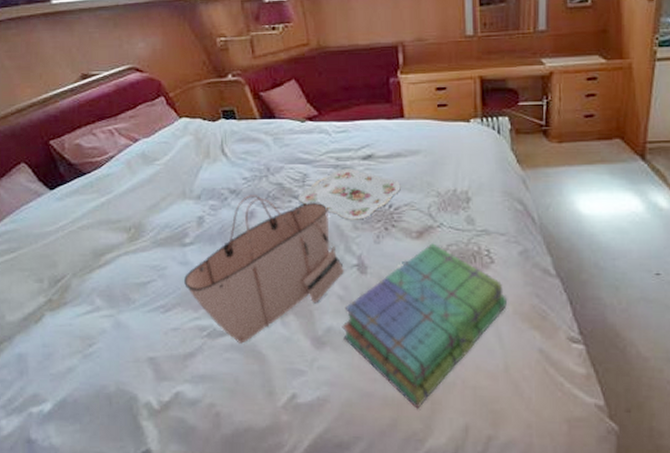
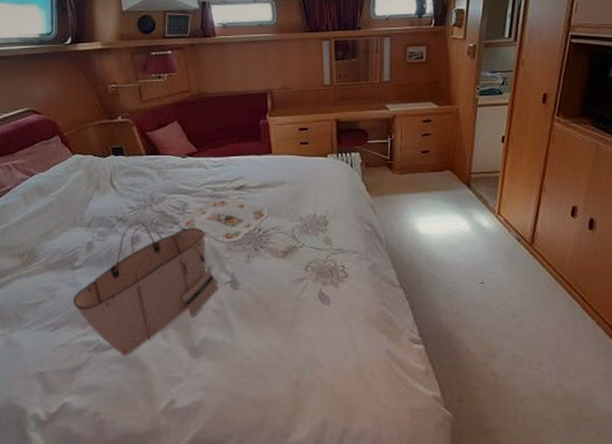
stack of books: present [342,242,508,409] -> none [216,260,360,408]

